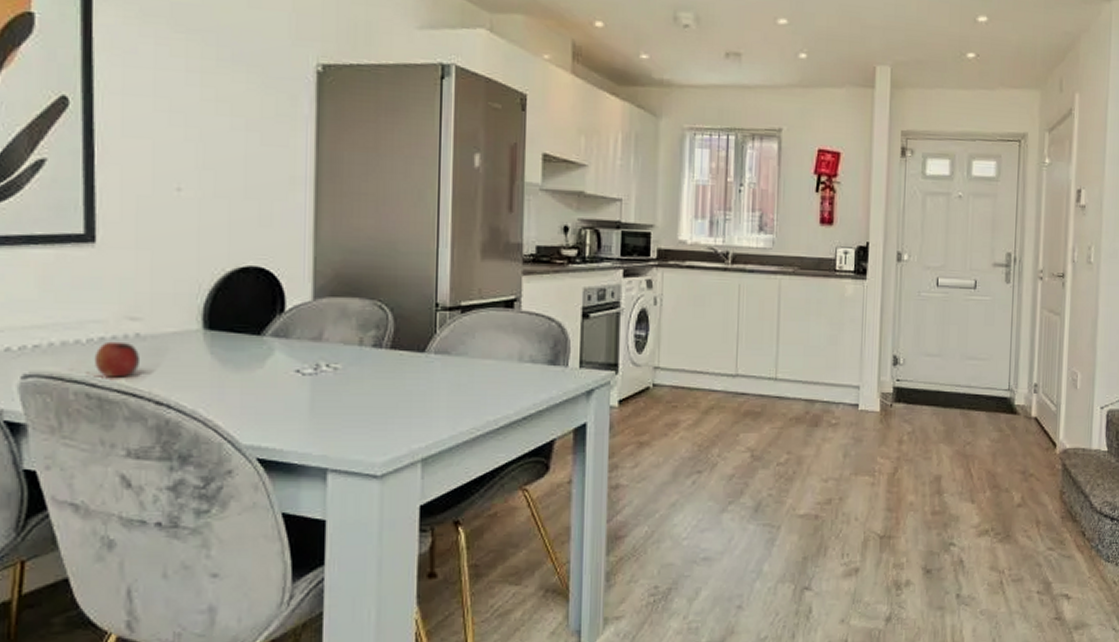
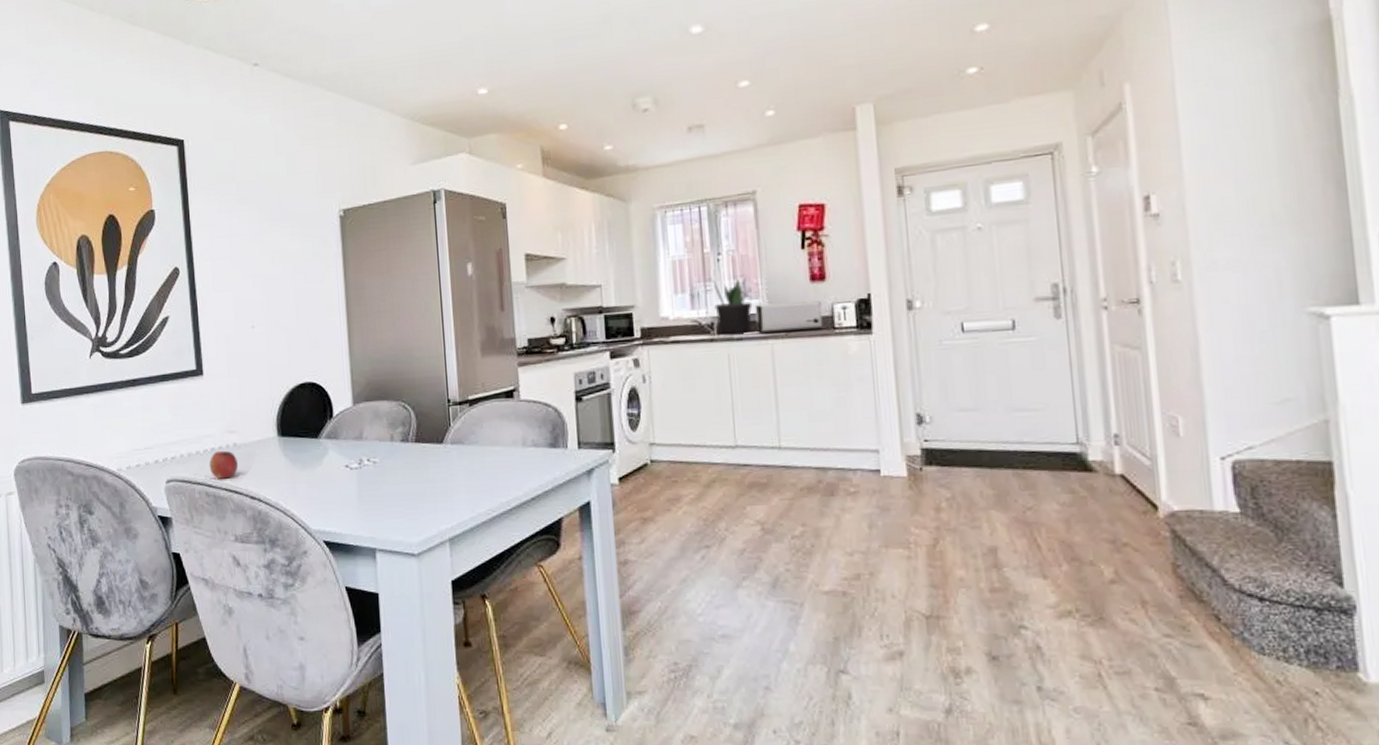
planter: none [731,210,767,267] -> present [712,278,753,336]
toaster: none [767,239,827,271] -> present [754,300,823,334]

